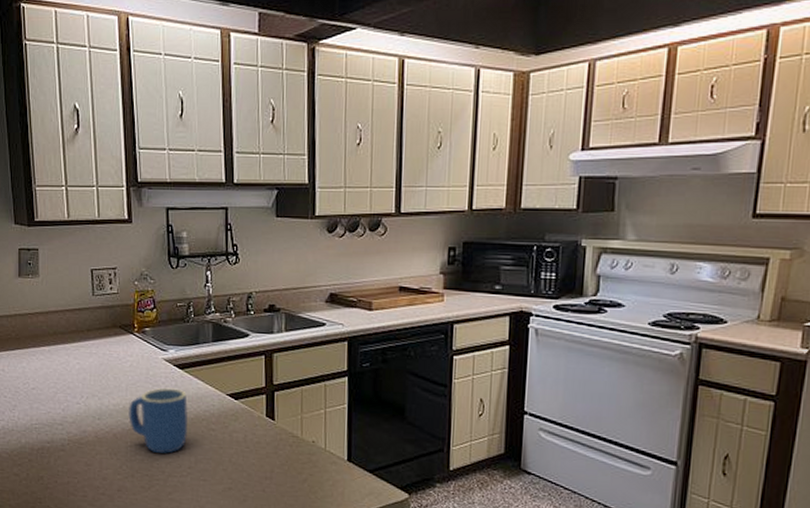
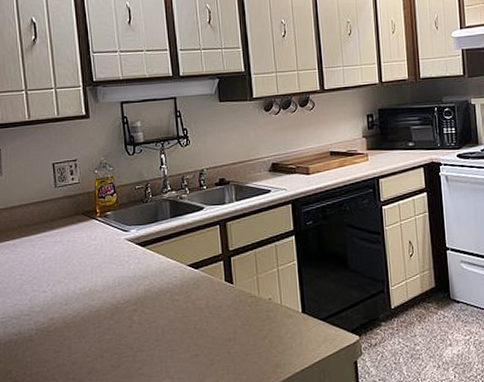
mug: present [128,388,188,454] -> none [95,265,153,330]

